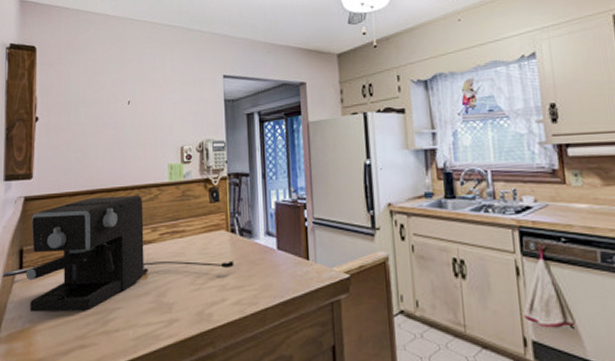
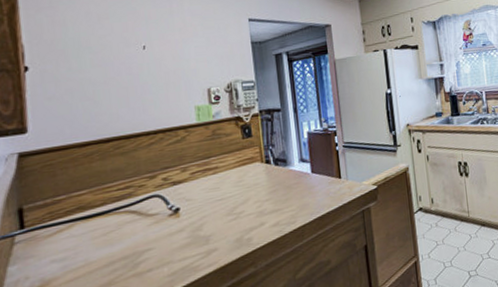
coffee maker: present [26,195,235,312] -> none [29,139,272,271]

